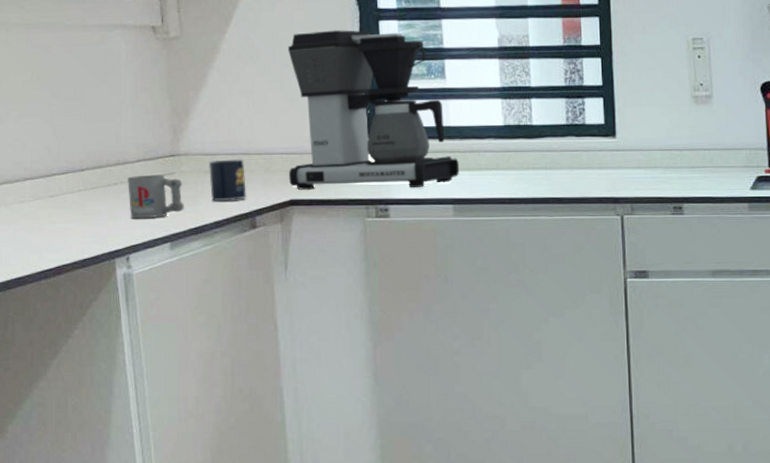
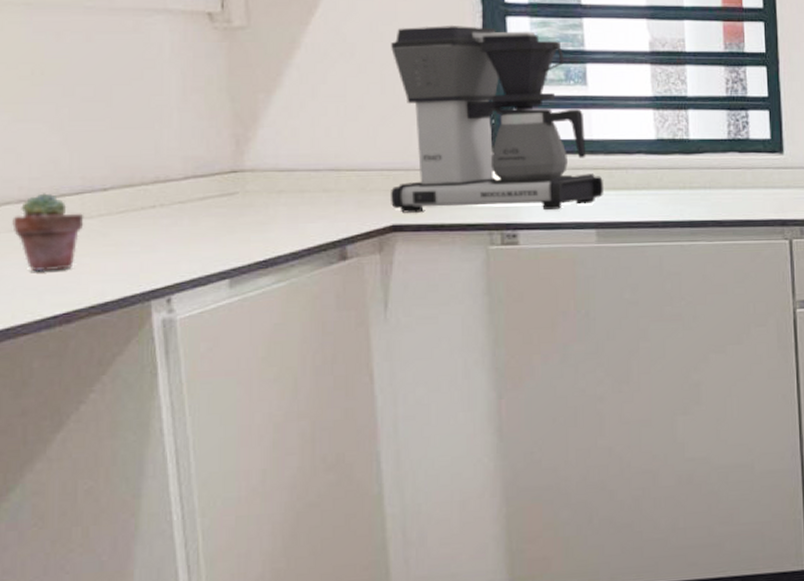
potted succulent: none [21,173,69,234] -> present [12,193,84,272]
mug: present [128,174,184,219] -> none [170,195,249,251]
mug: present [208,159,247,202] -> none [283,176,336,228]

